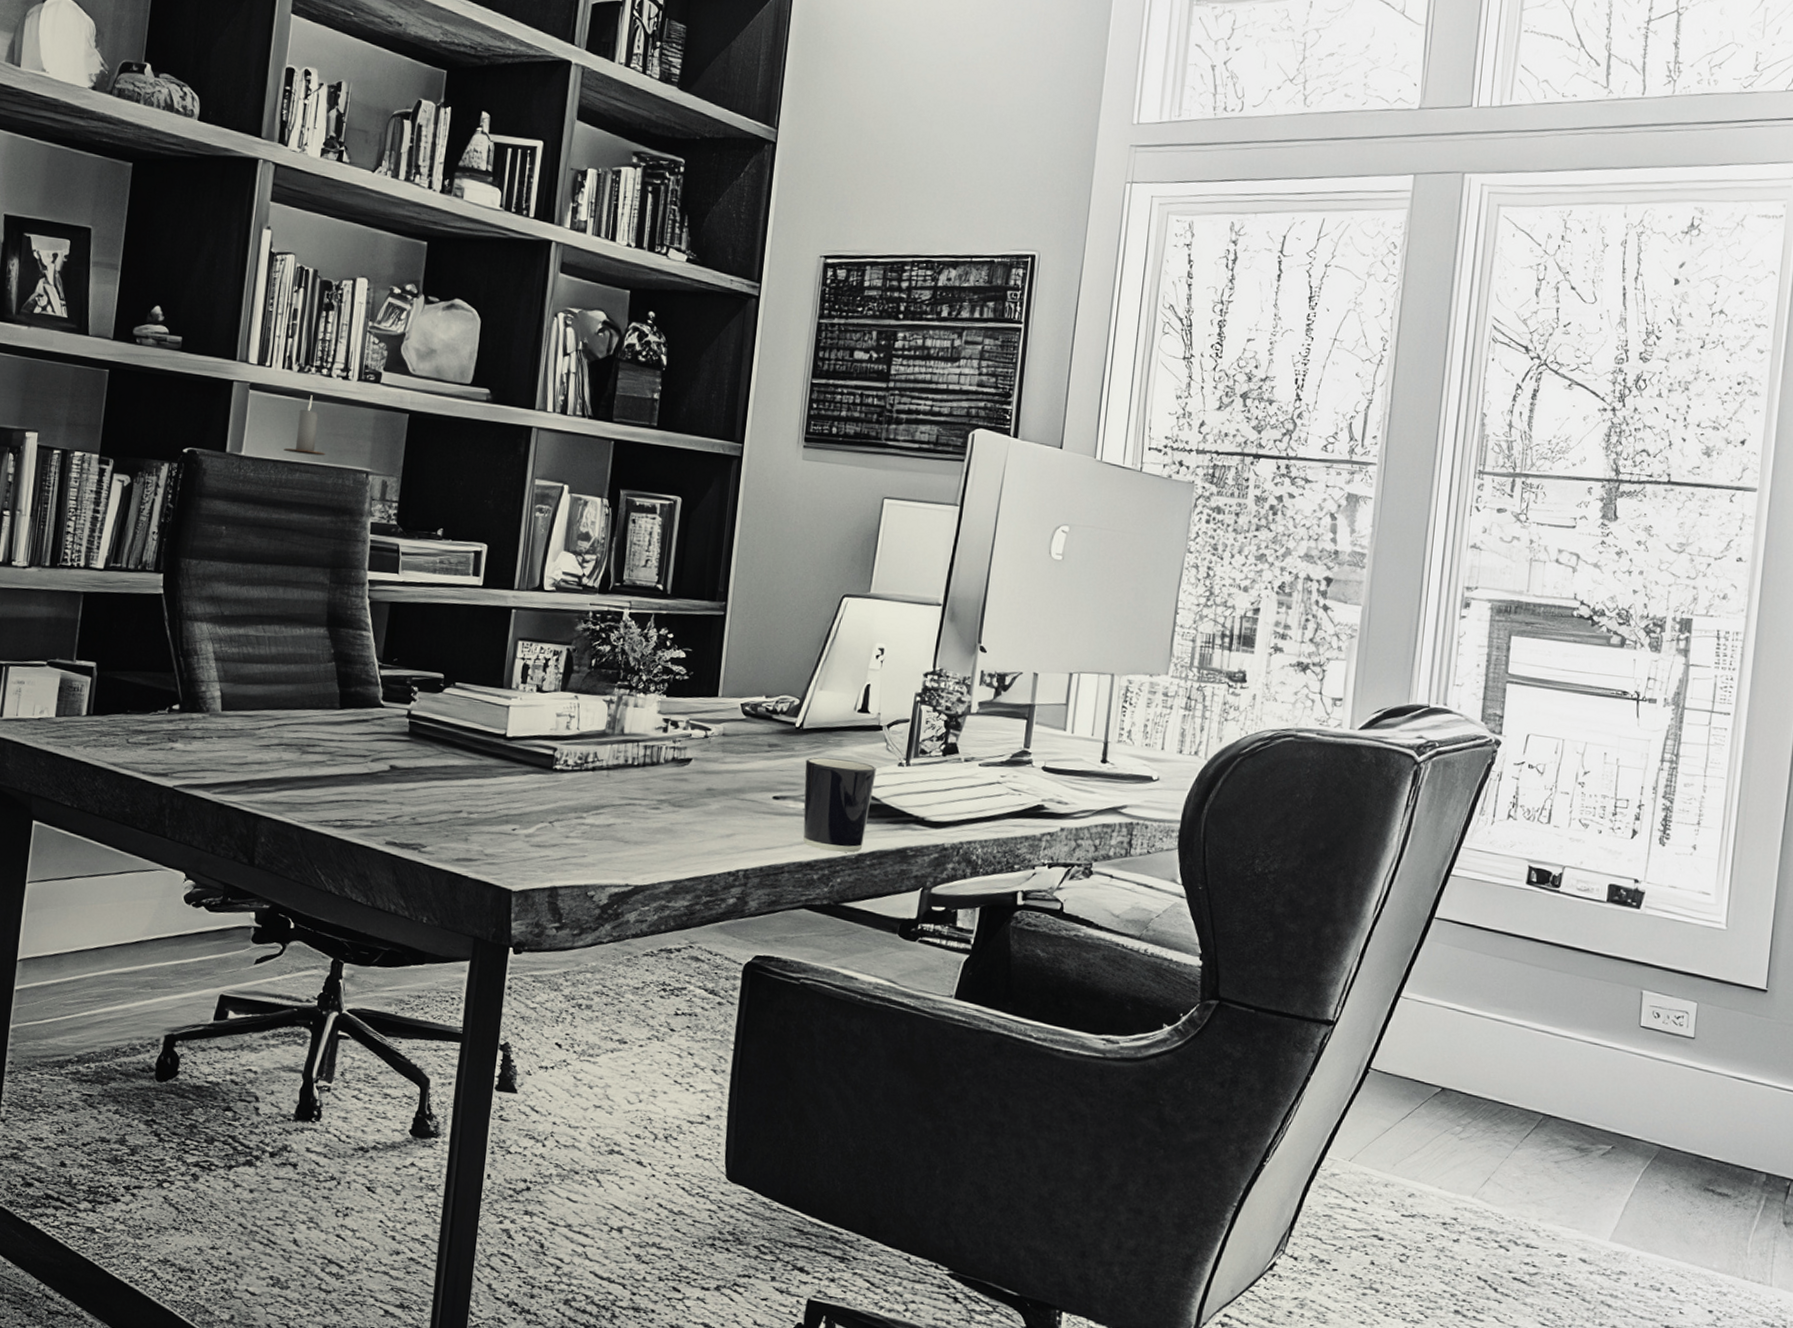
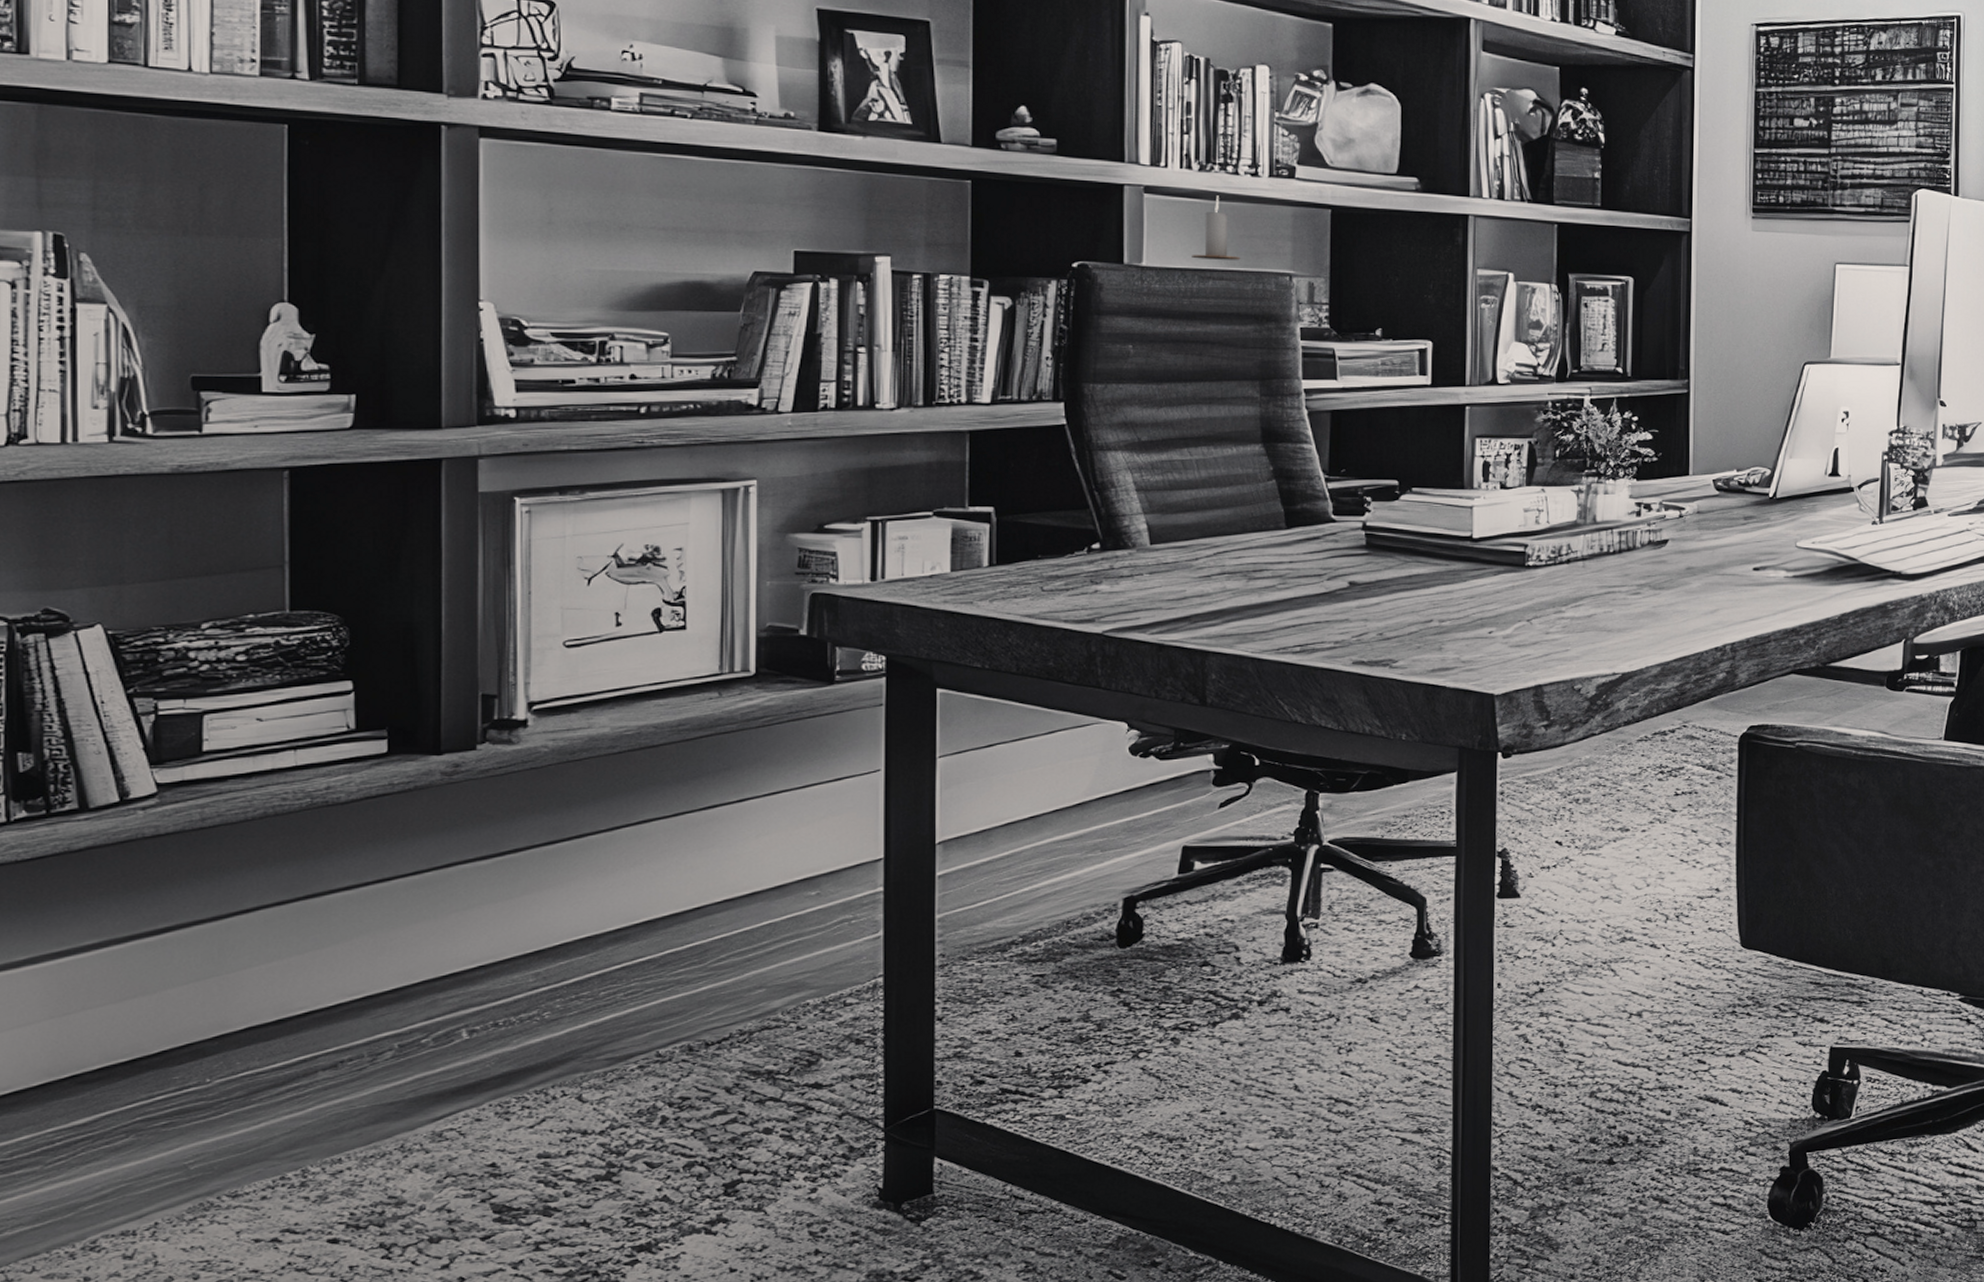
mug: present [802,757,876,853] -> none [1782,524,1851,615]

